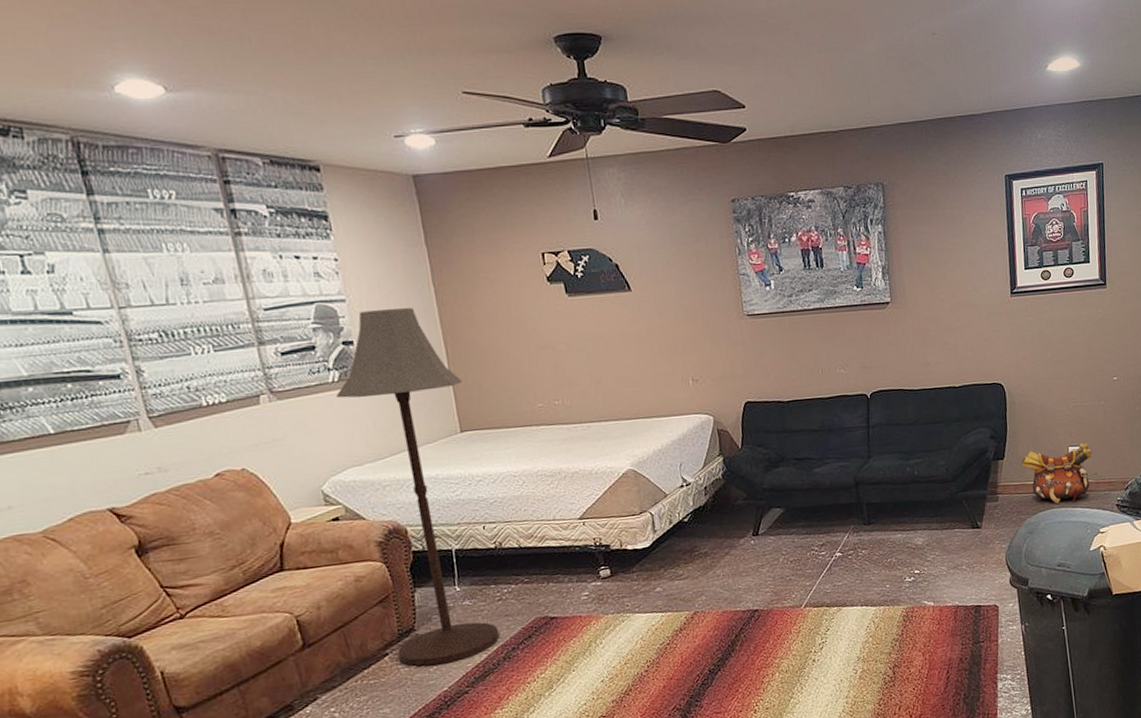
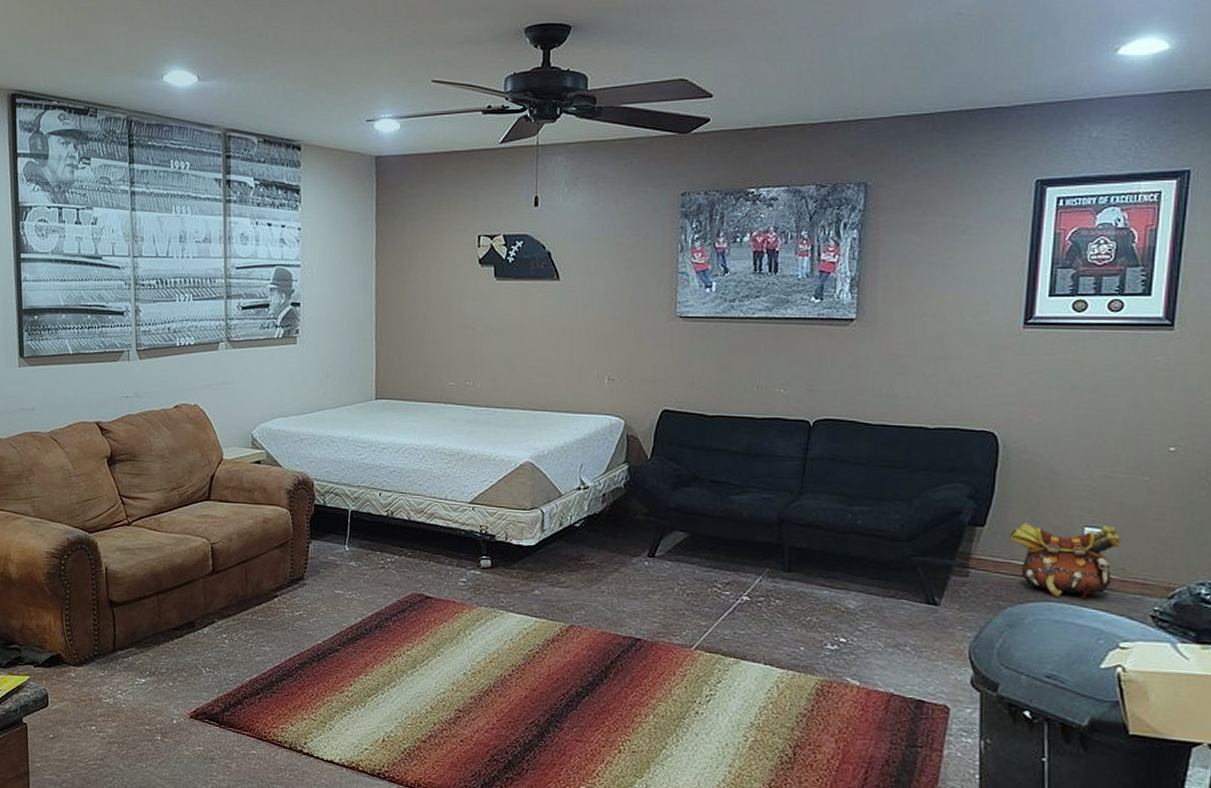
floor lamp: present [335,308,500,666] -> none [277,277,386,618]

